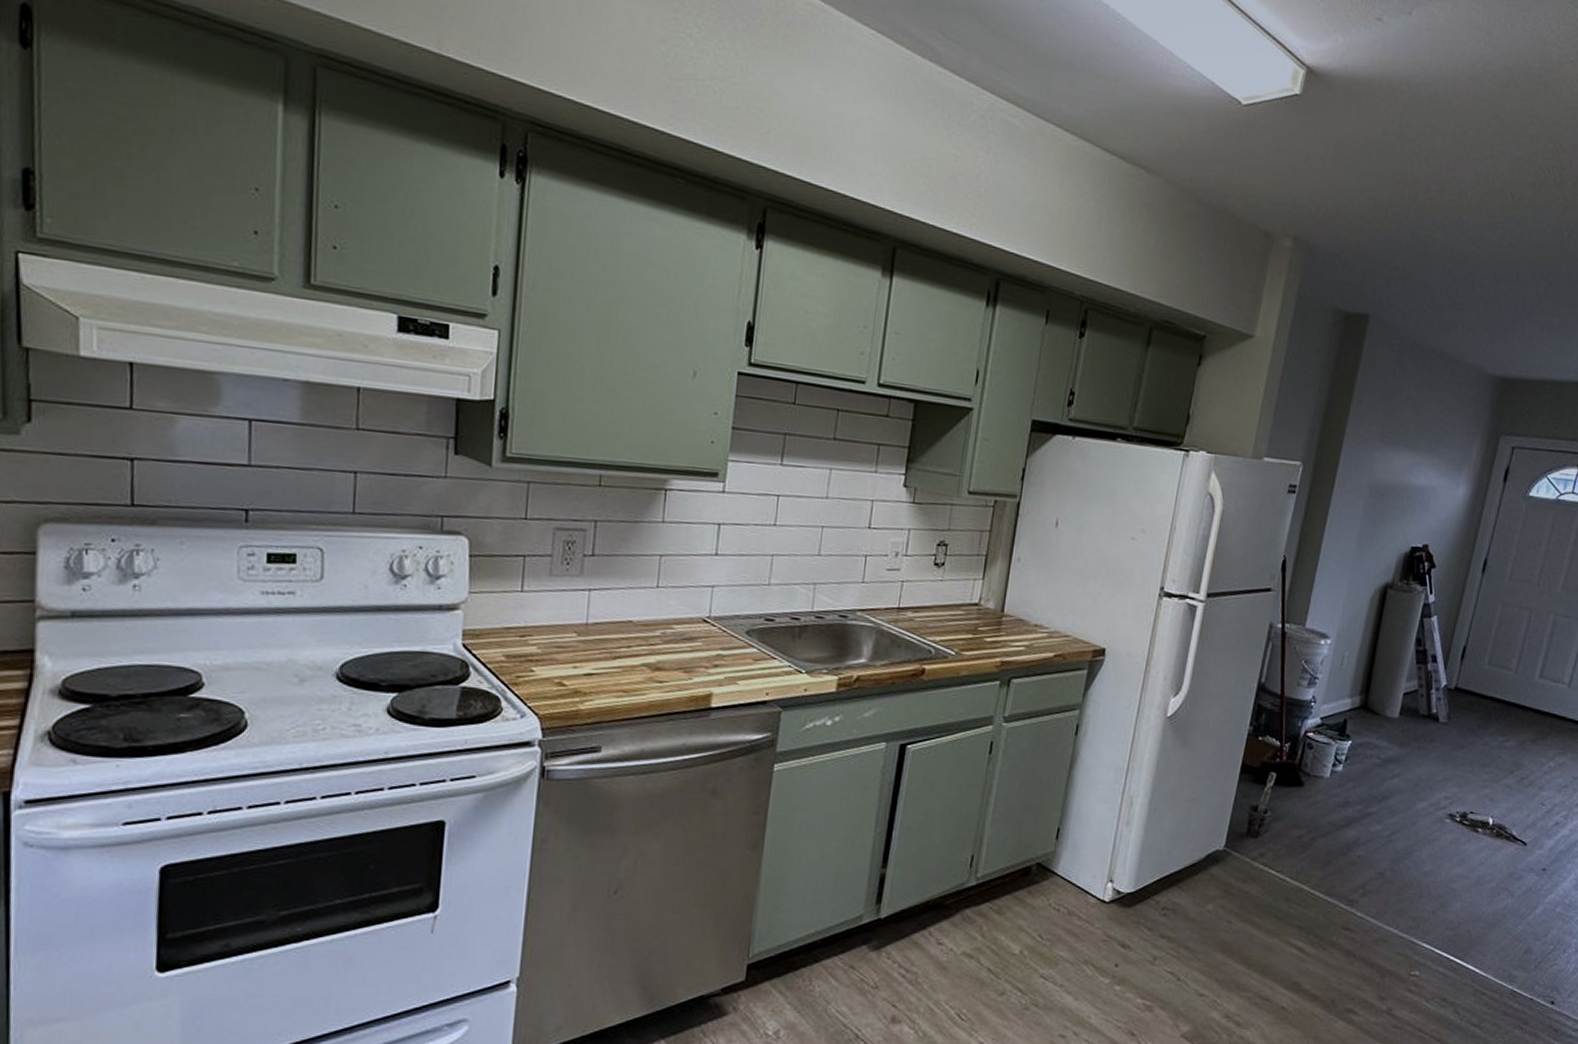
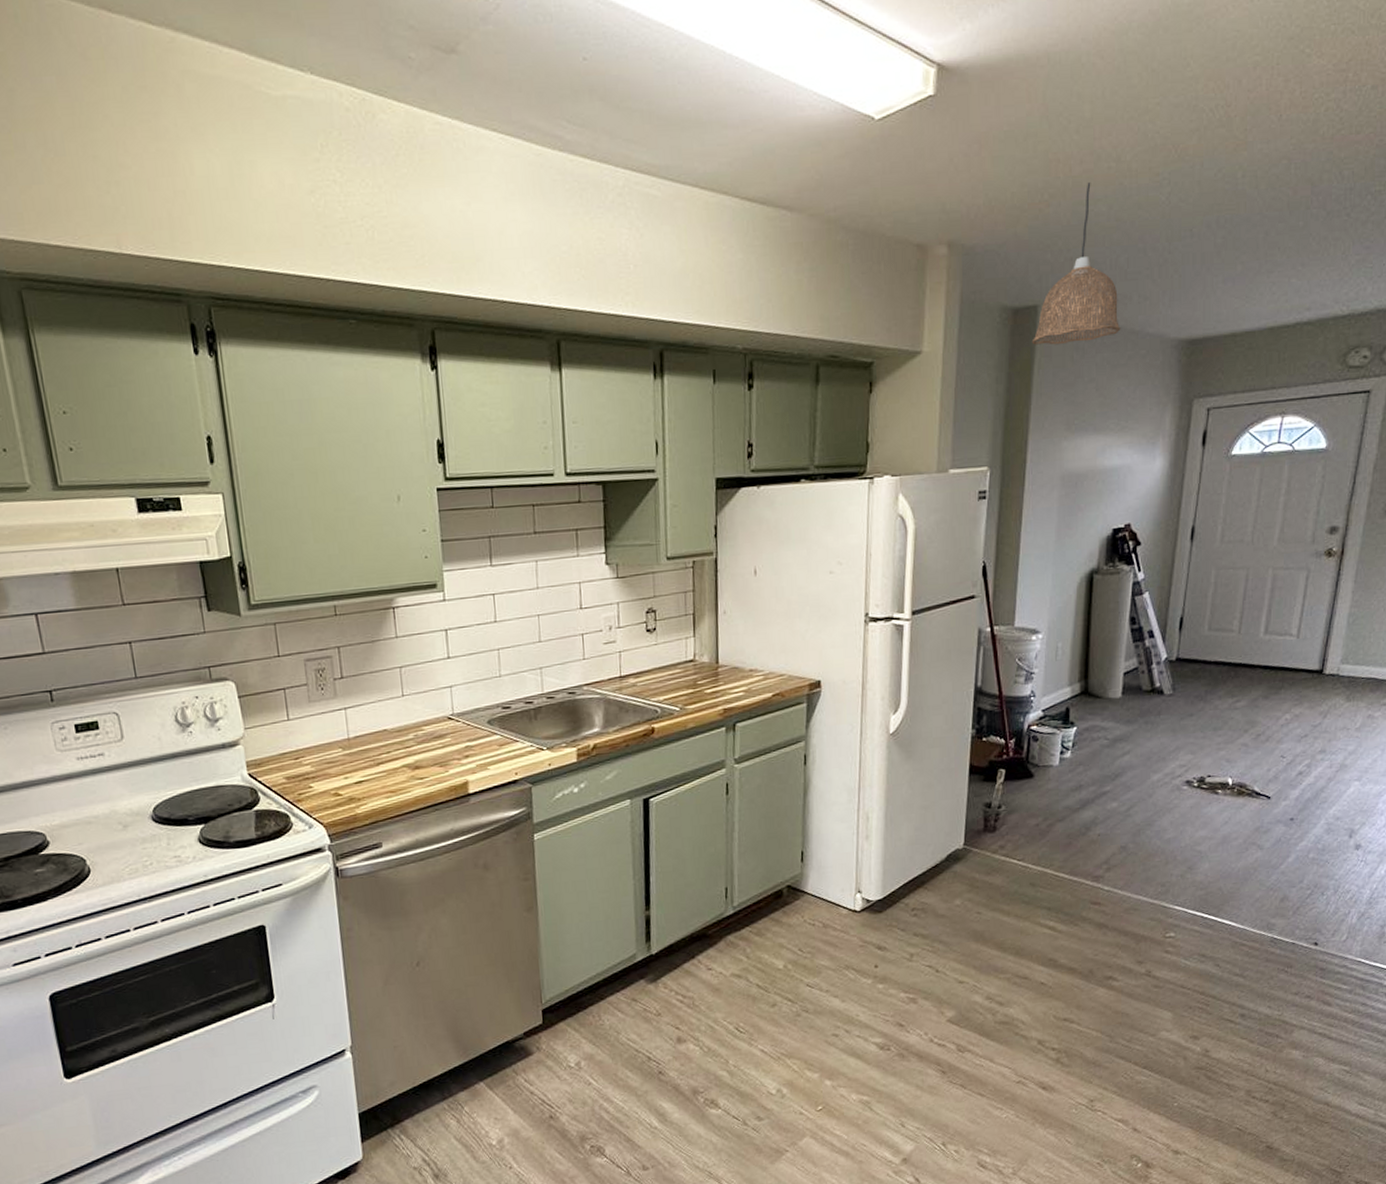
pendant lamp: none [1359,209,1444,360] -> present [1031,182,1121,345]

